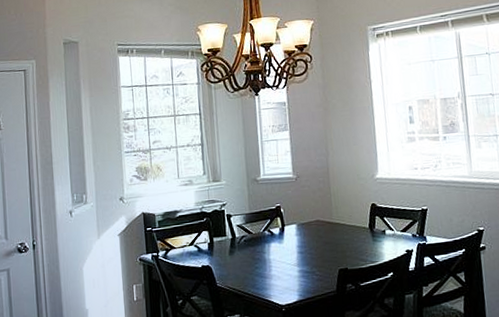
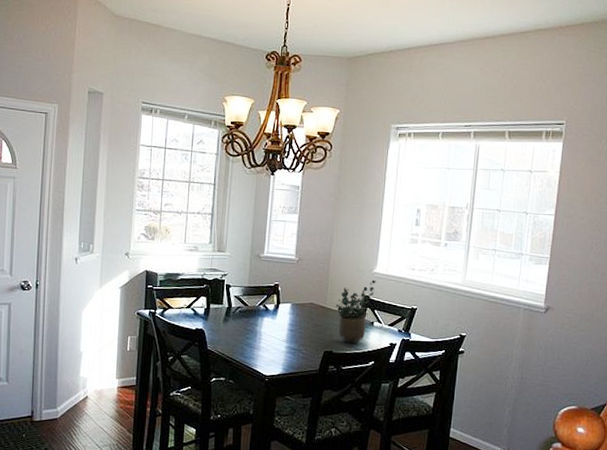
potted plant: none [342,186,380,258] -> present [335,280,376,344]

